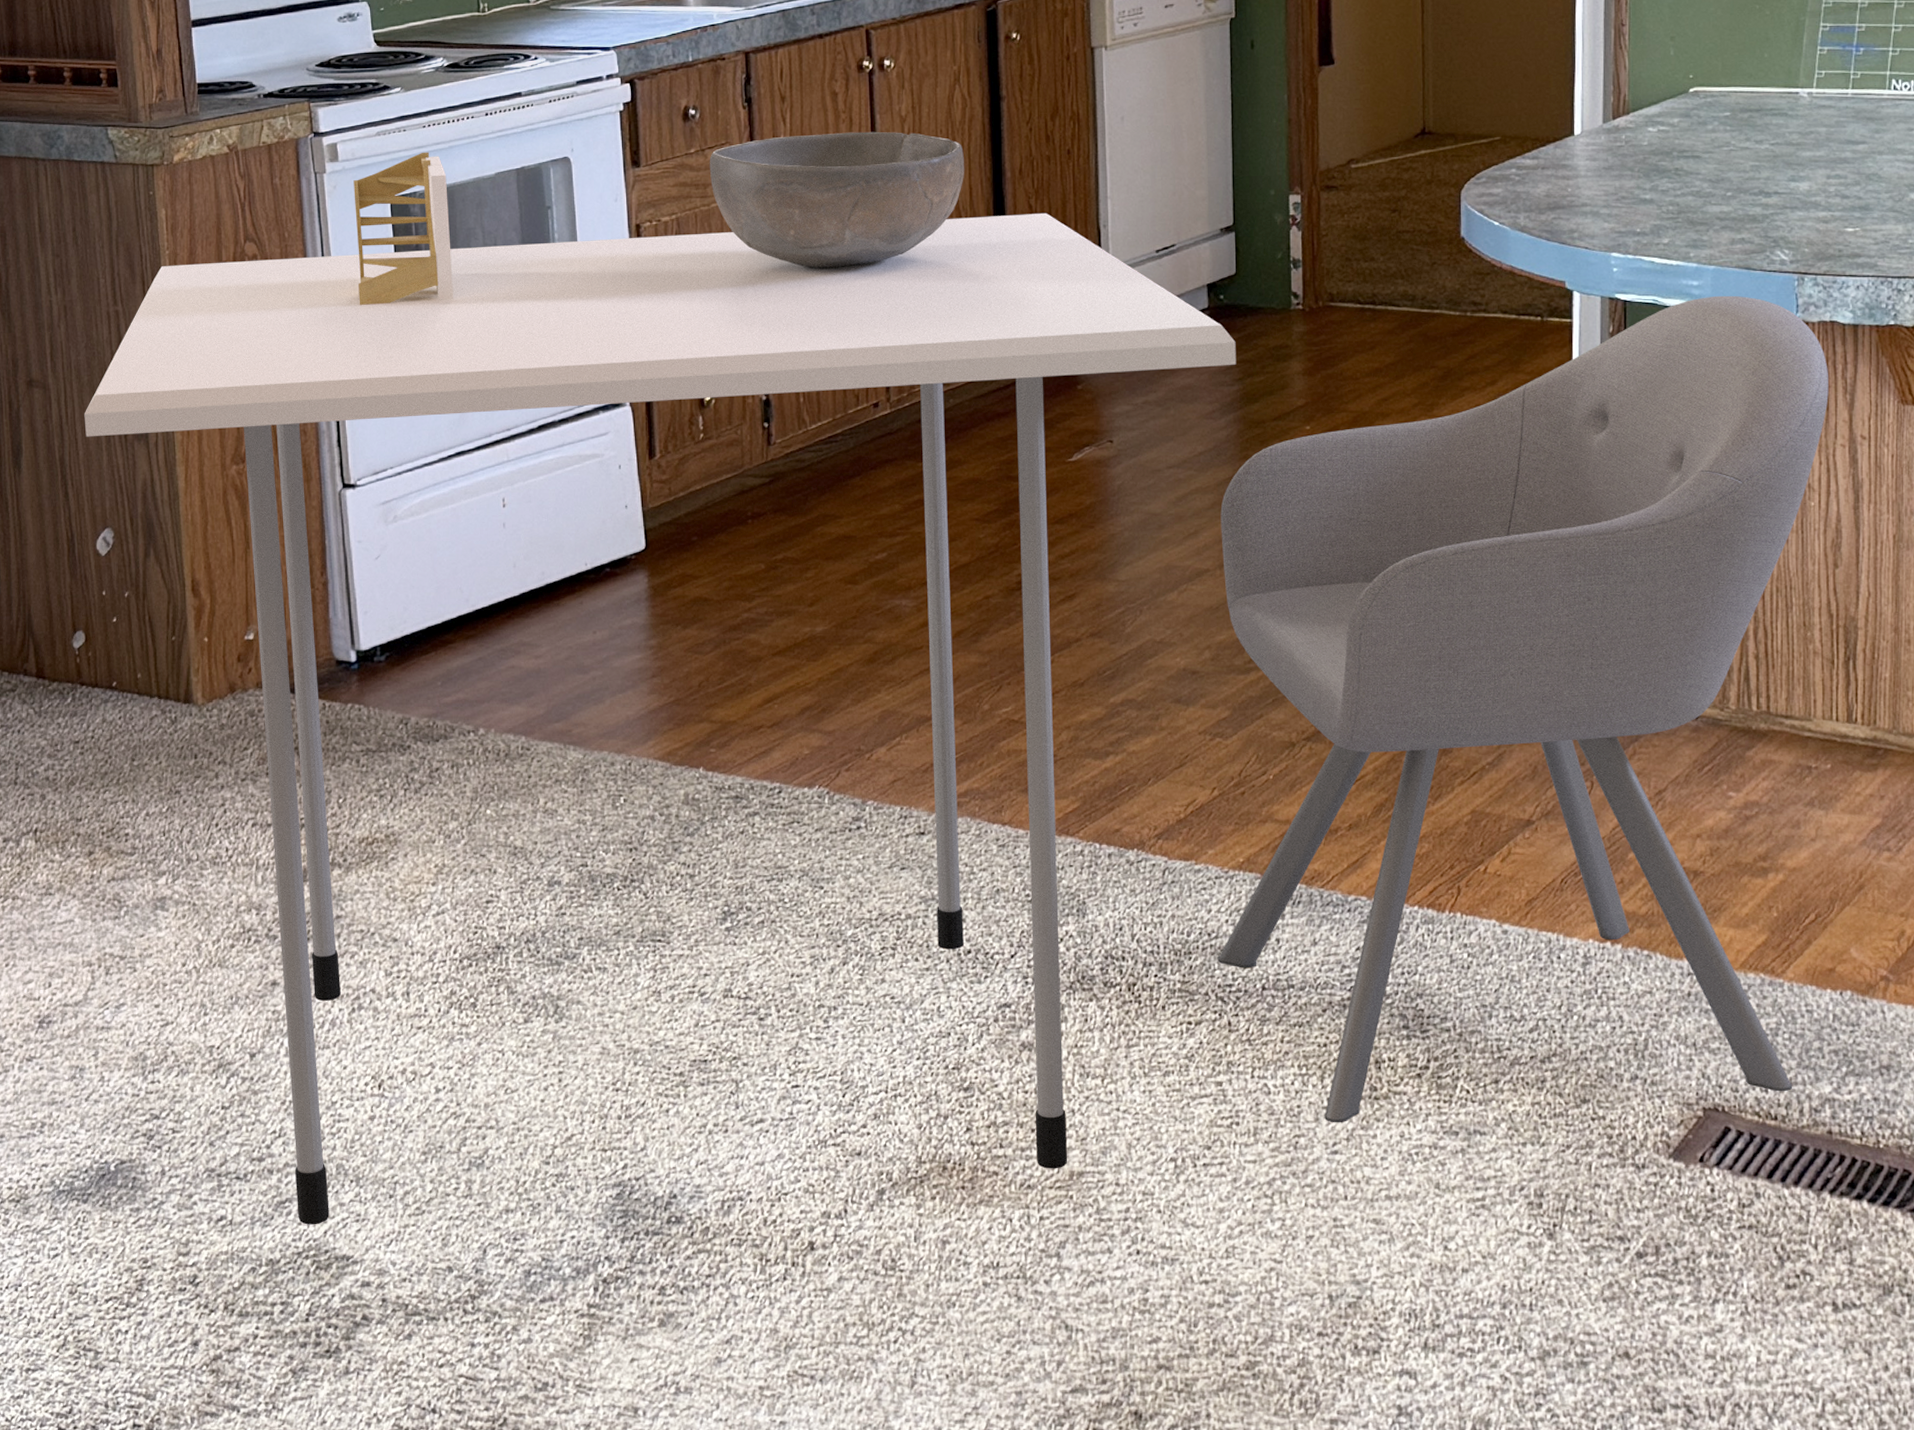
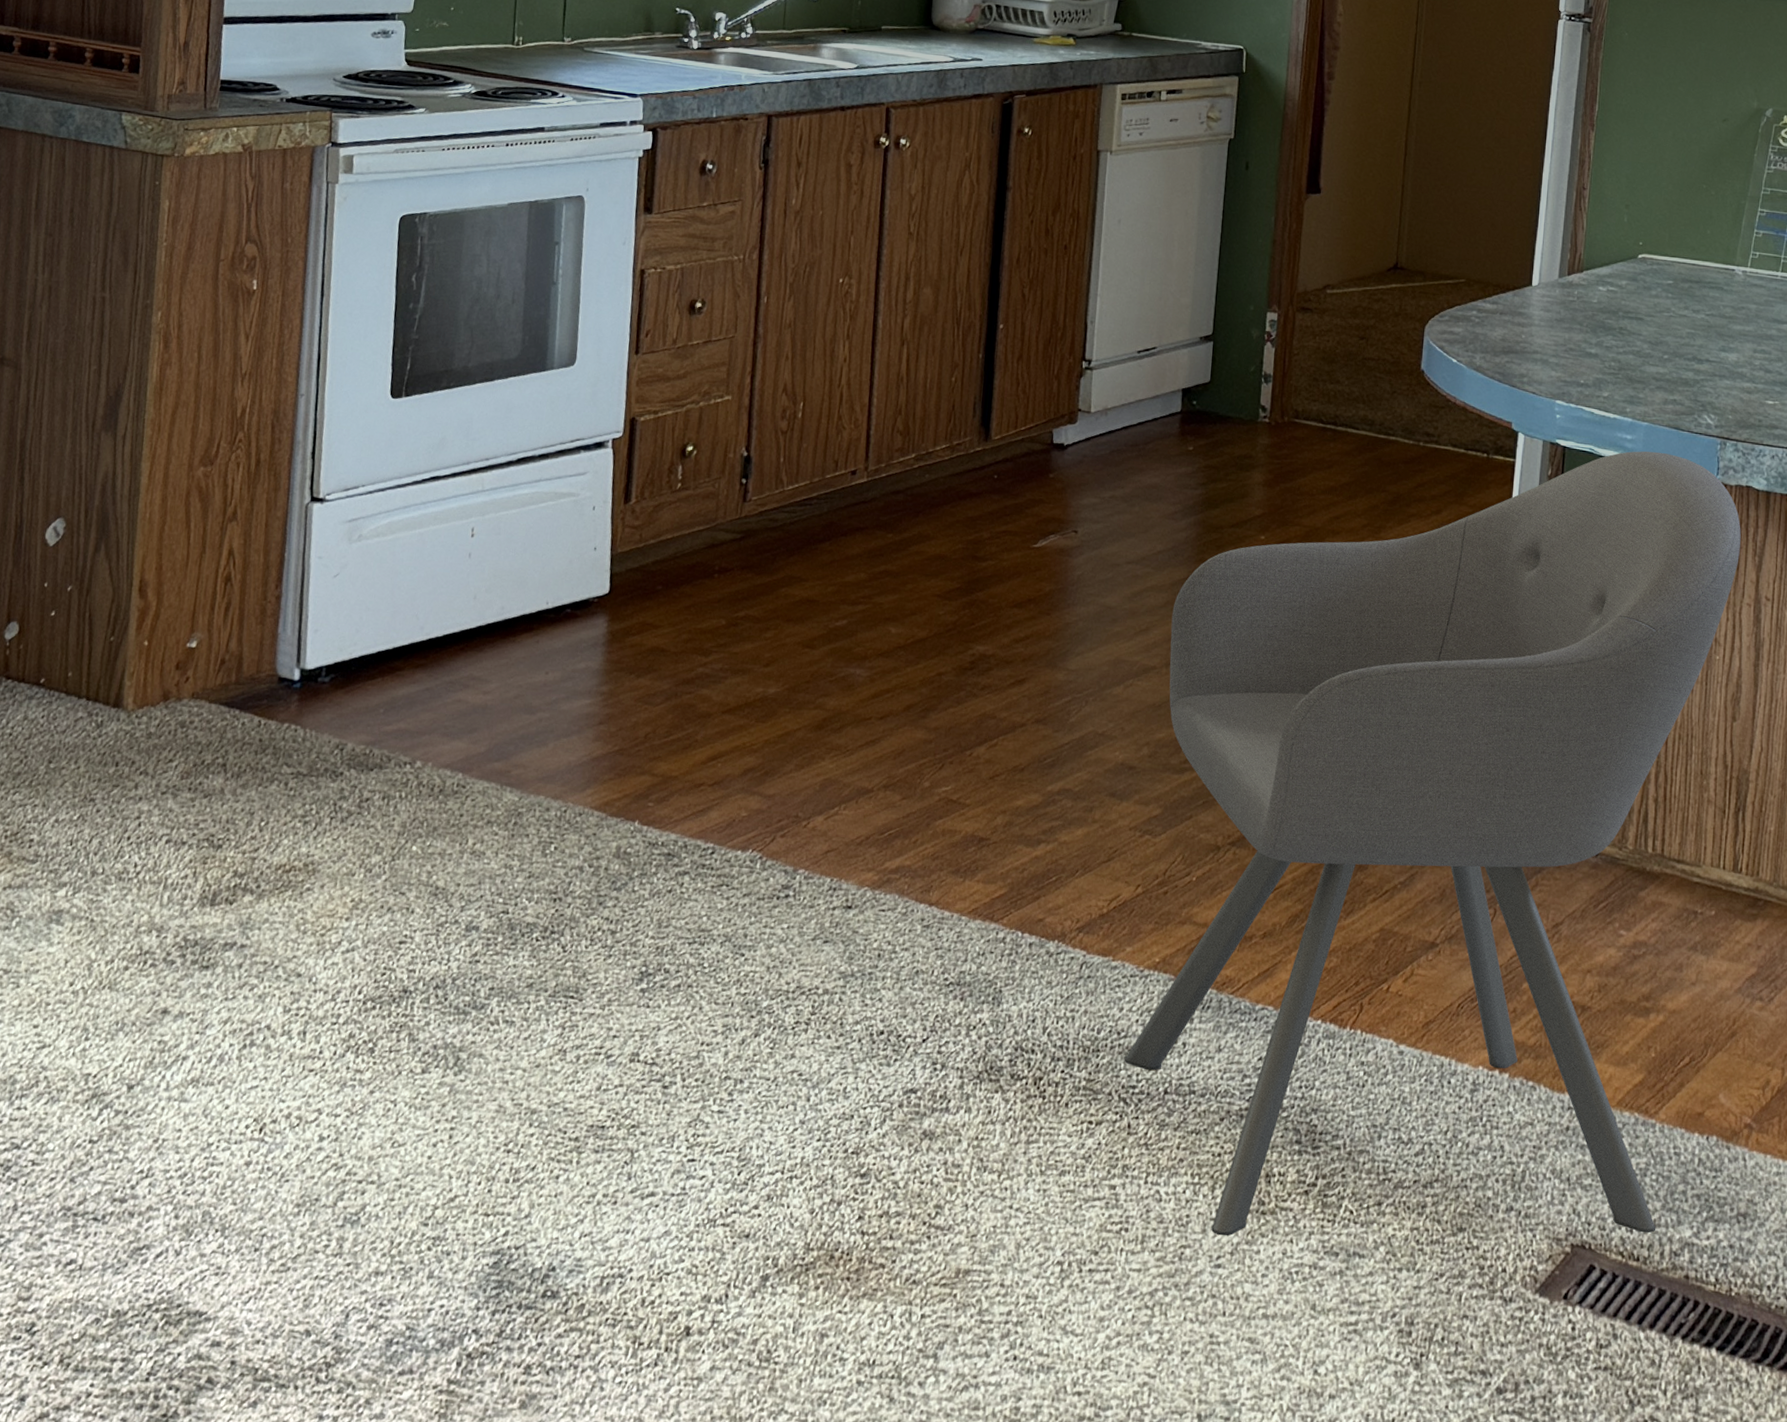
dining table: present [84,212,1236,1225] -> none [51,257,1204,1276]
napkin holder: present [353,152,454,305] -> none [353,174,459,324]
bowl: present [709,131,965,269] -> none [719,200,966,334]

